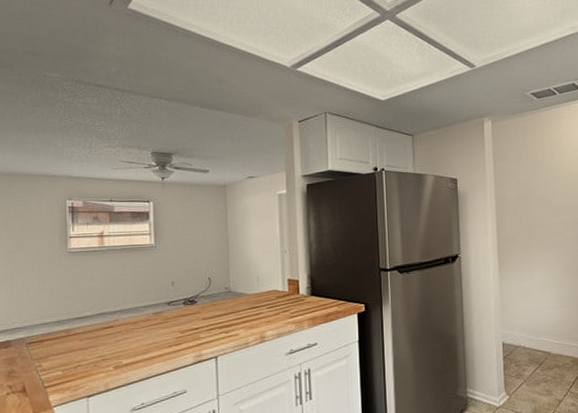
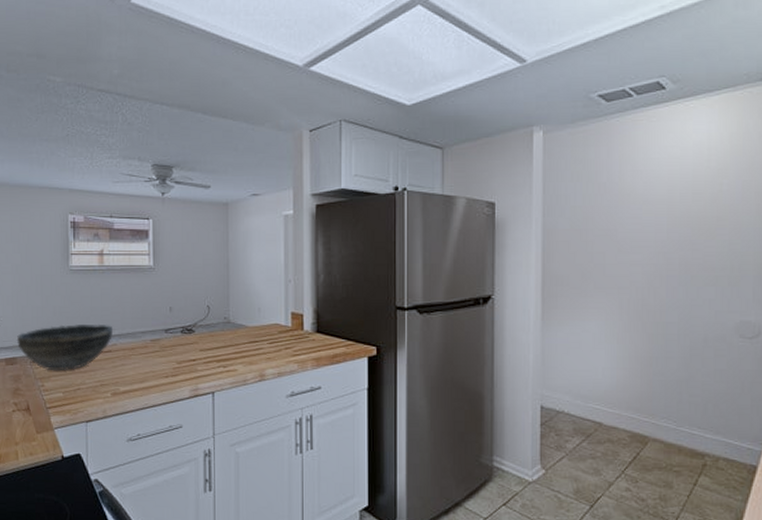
bowl: none [10,301,115,351] -> present [16,323,114,371]

